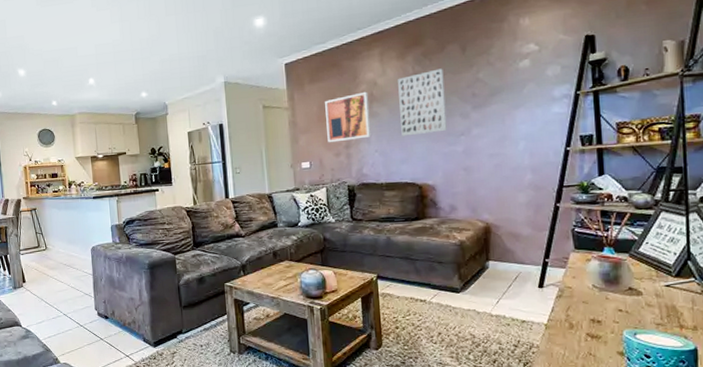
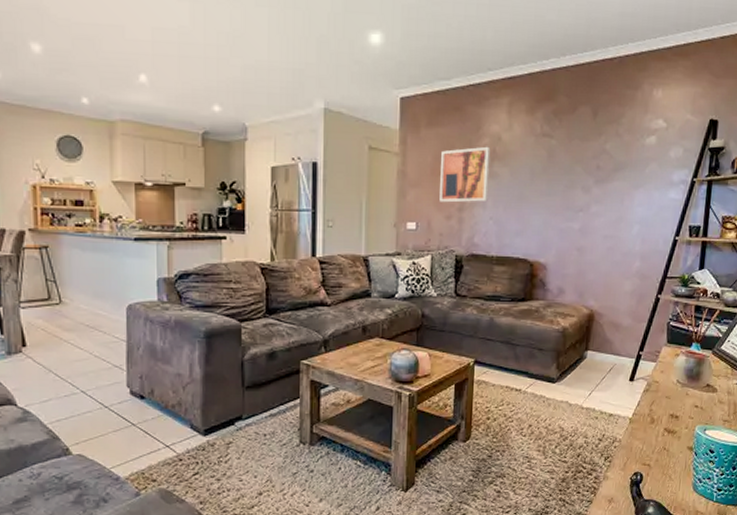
wall art: present [398,68,447,137] -> none [520,132,572,205]

